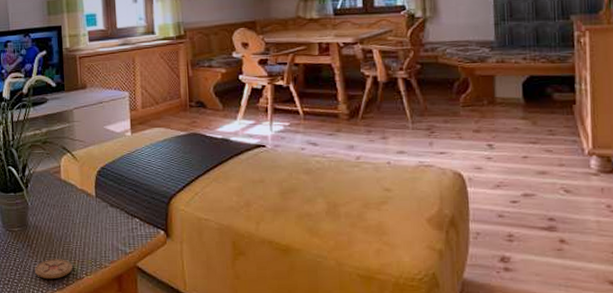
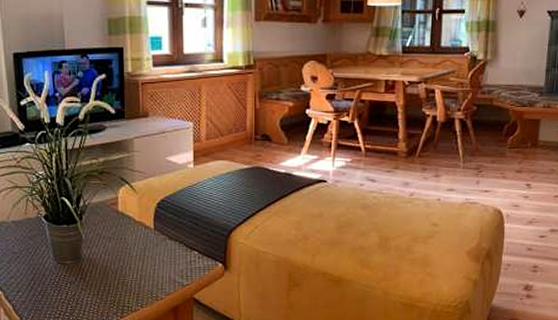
coaster: present [35,259,73,279] -> none [88,291,128,312]

